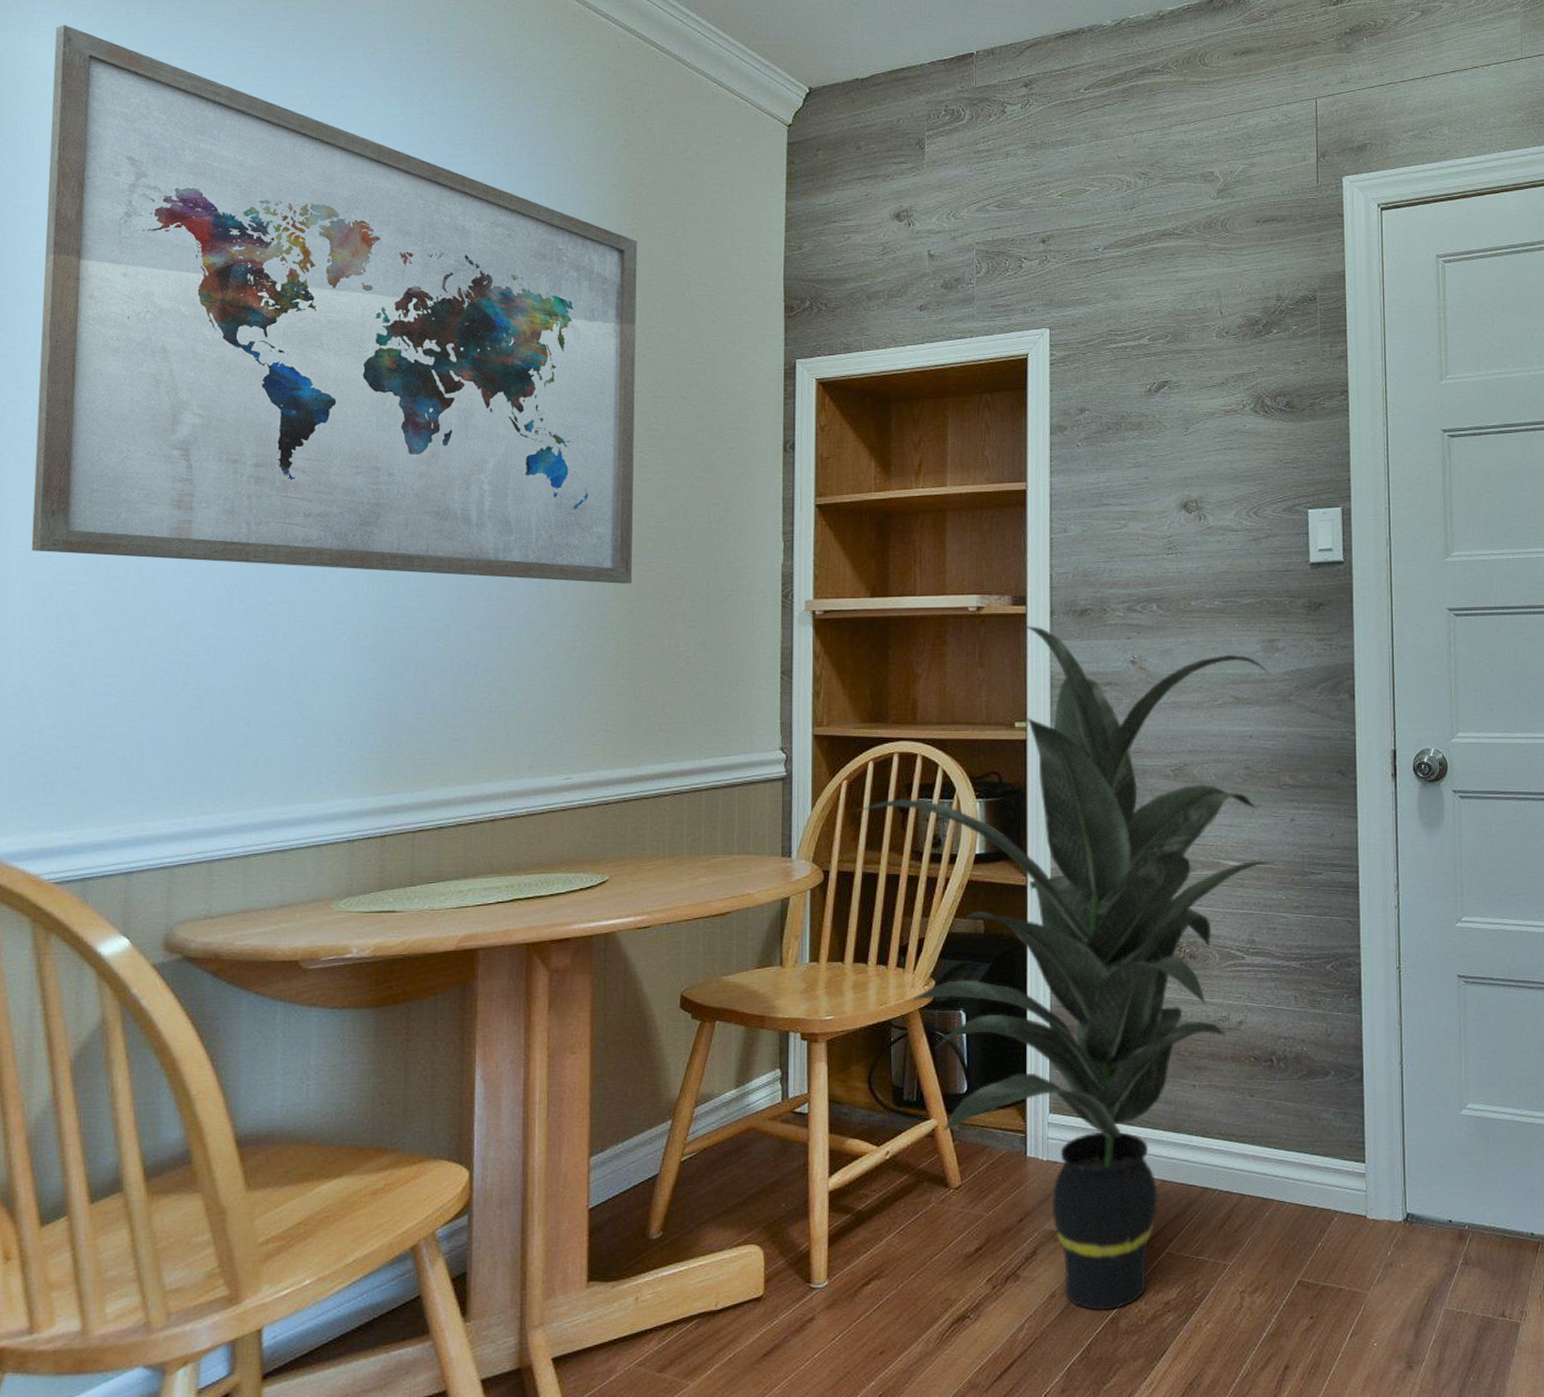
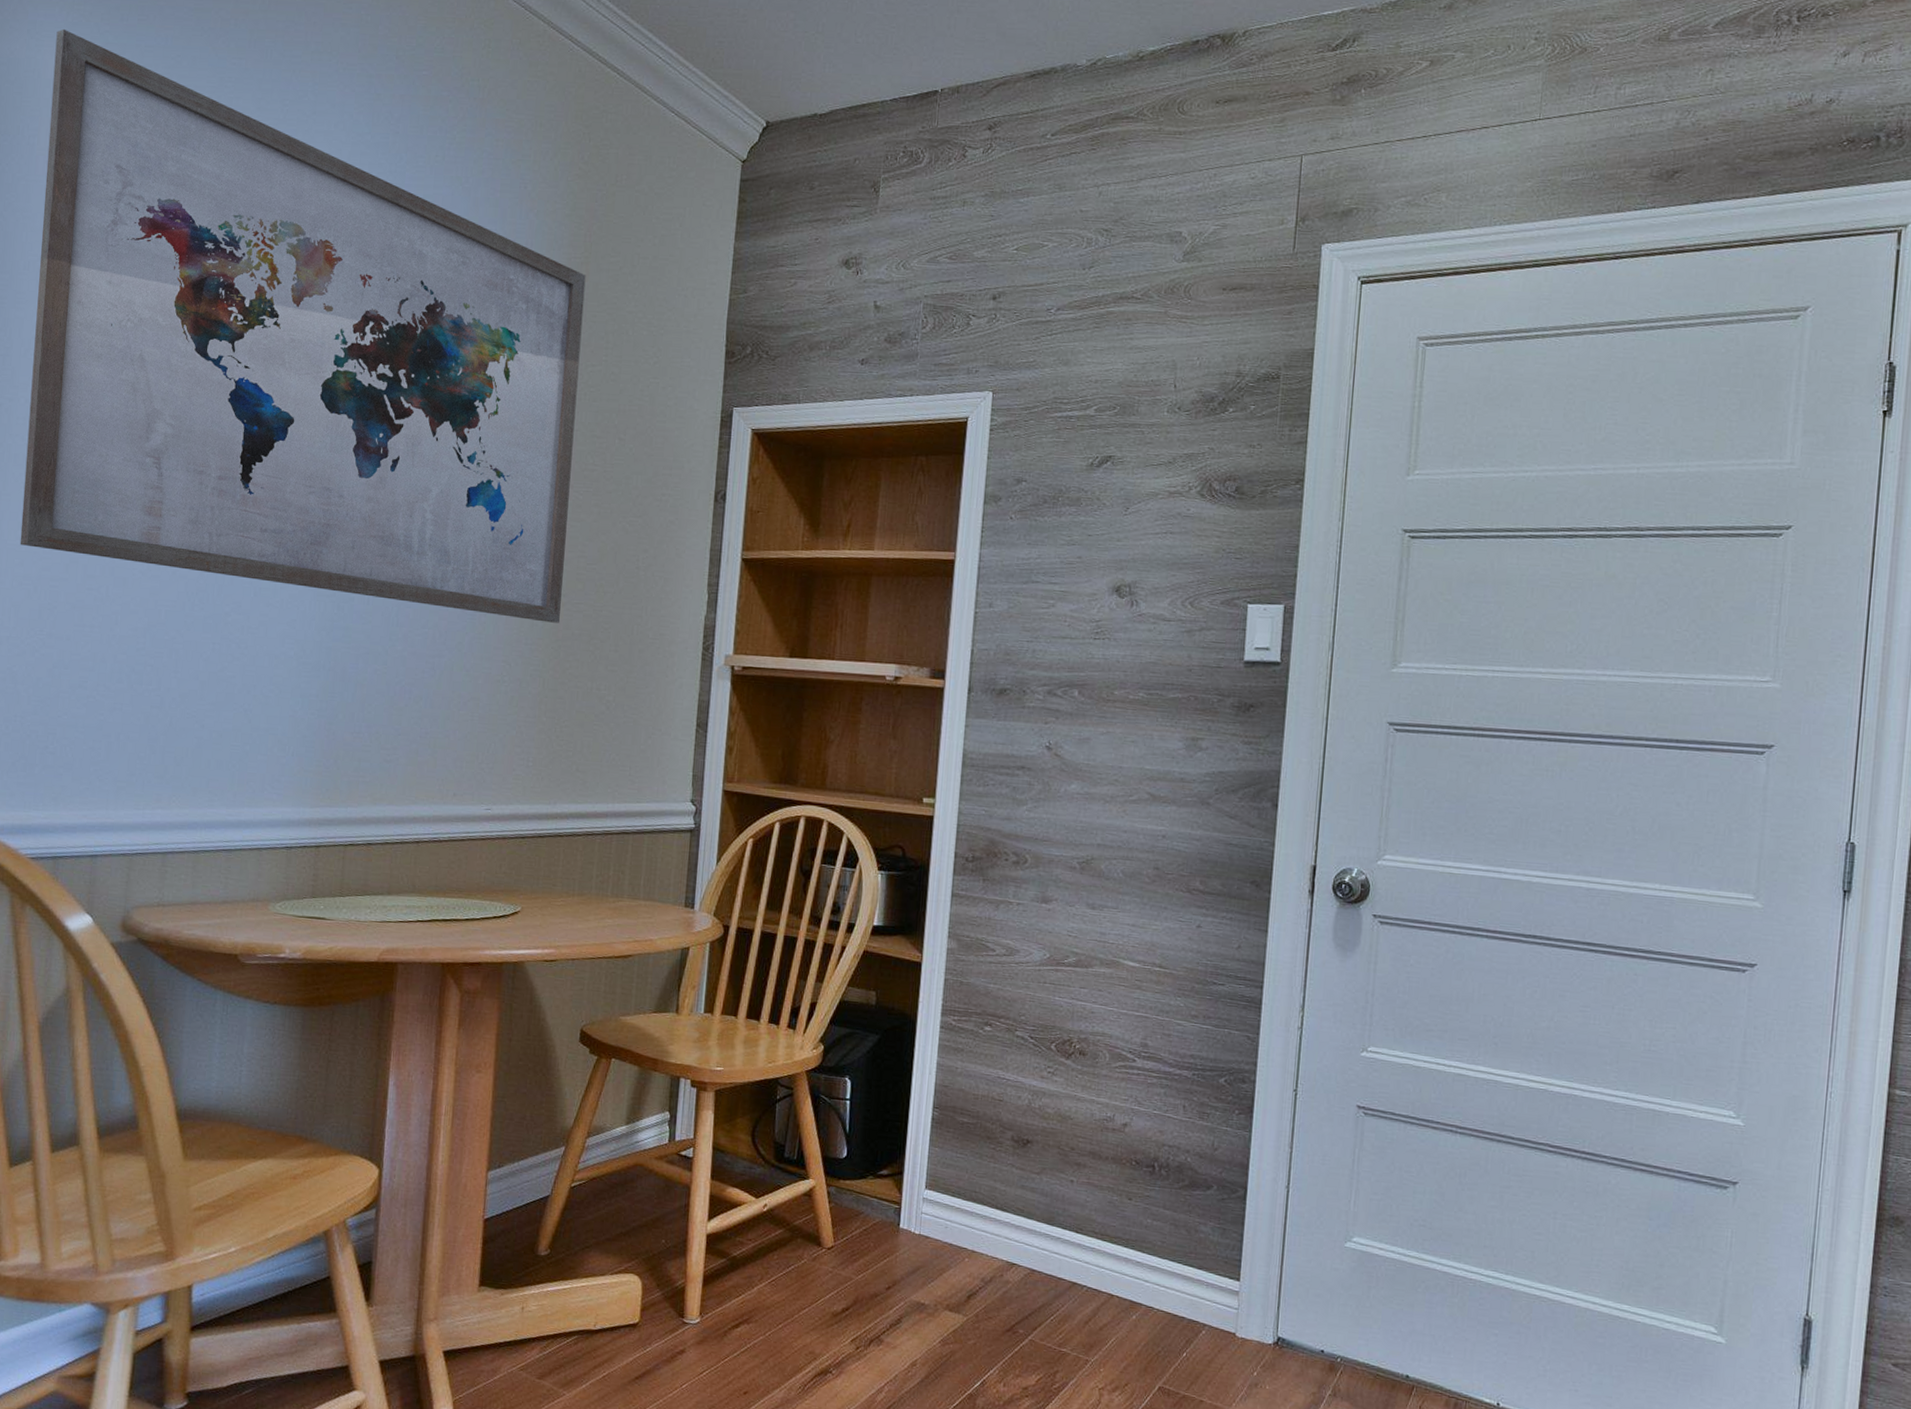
indoor plant: present [857,625,1278,1311] -> none [760,699,1191,1387]

